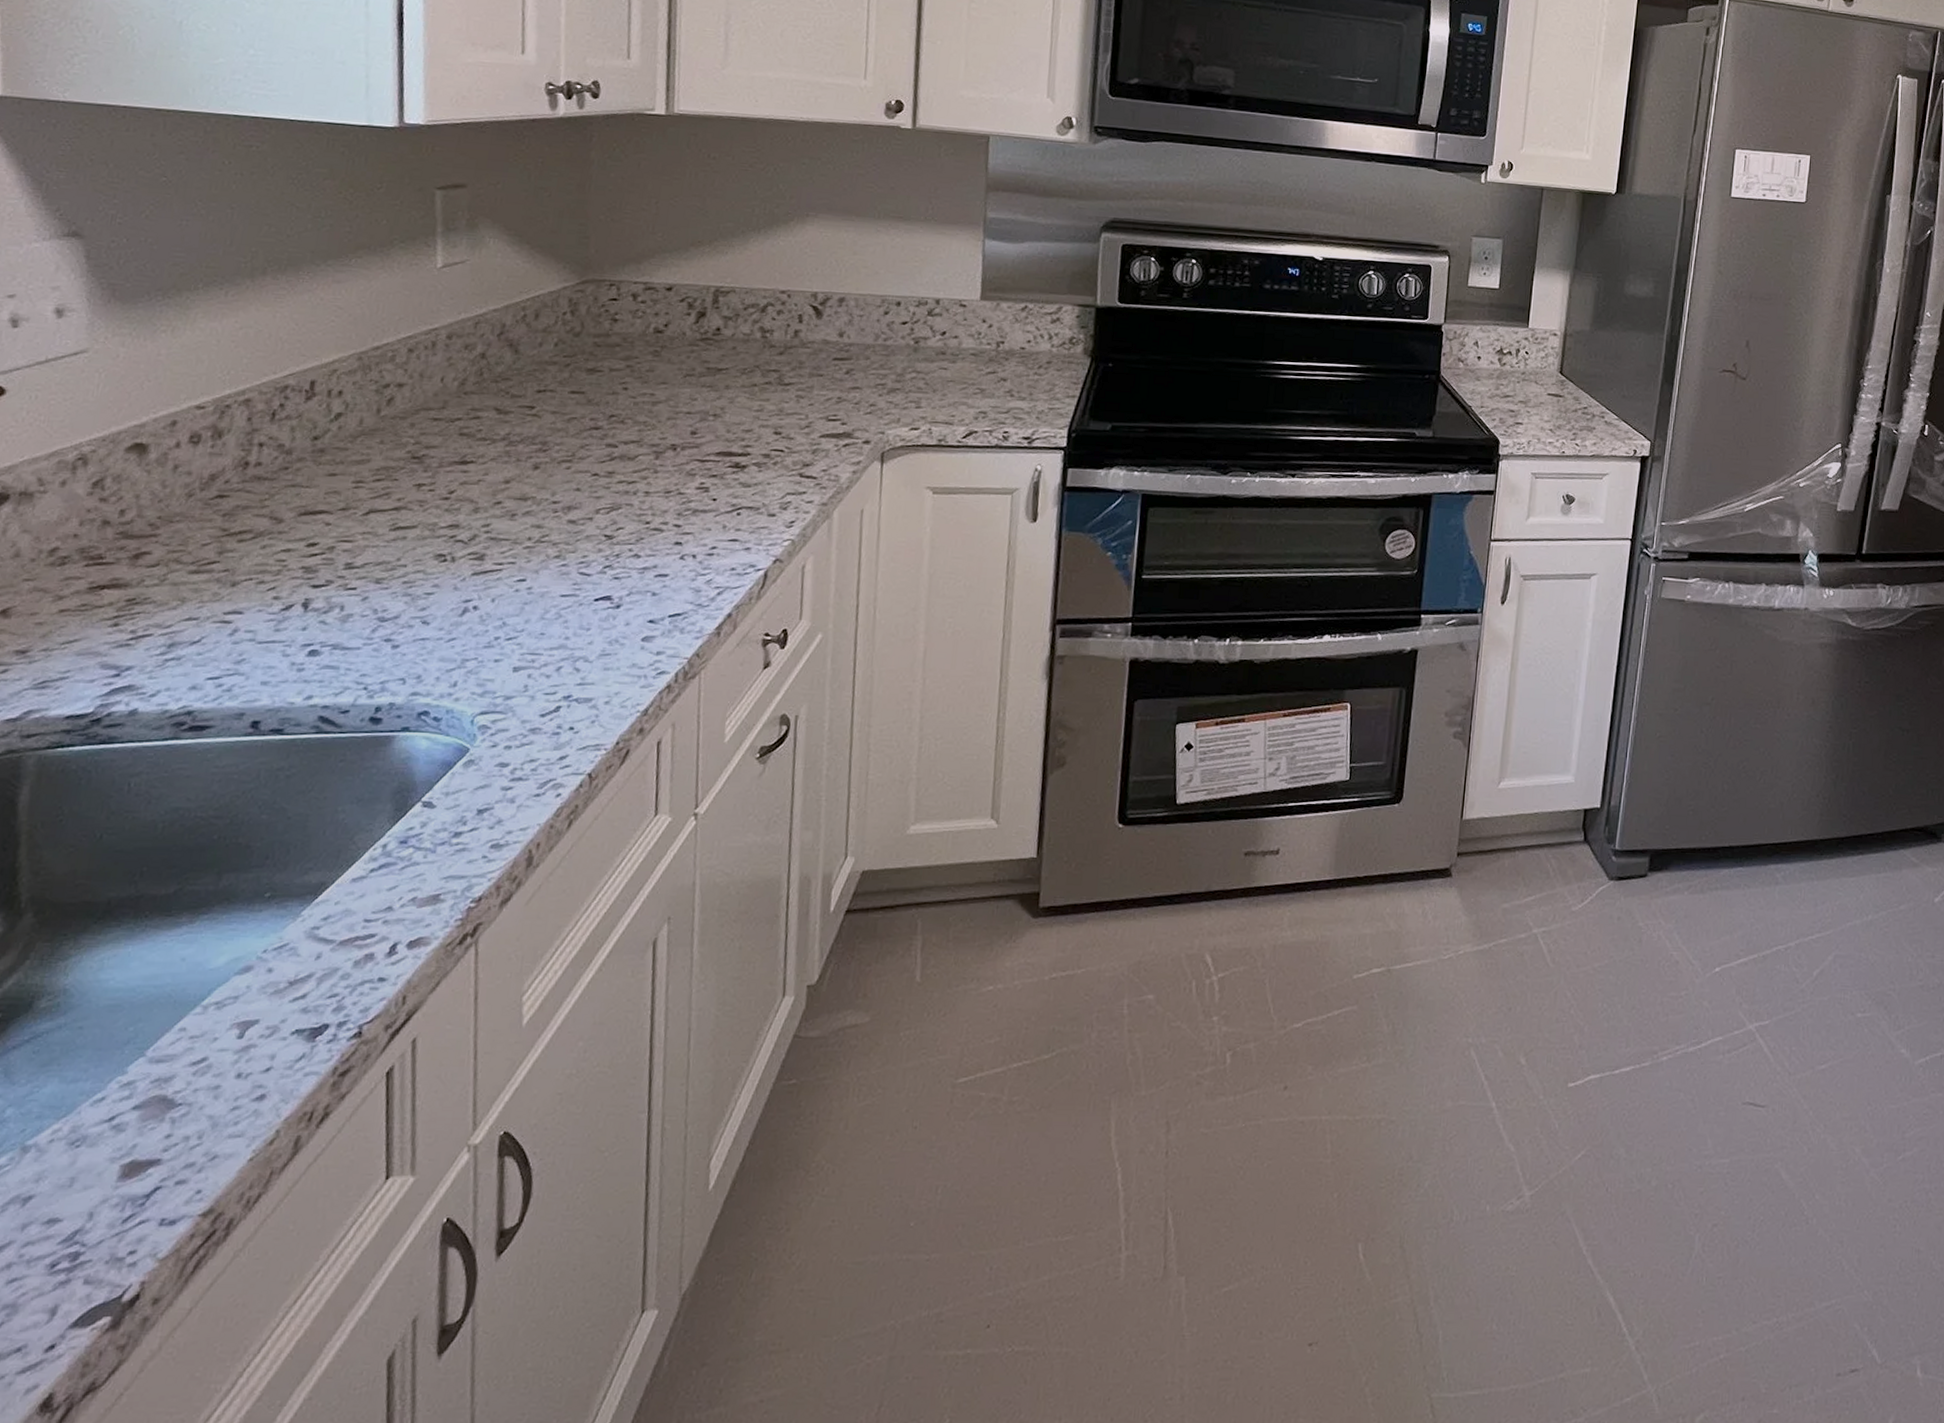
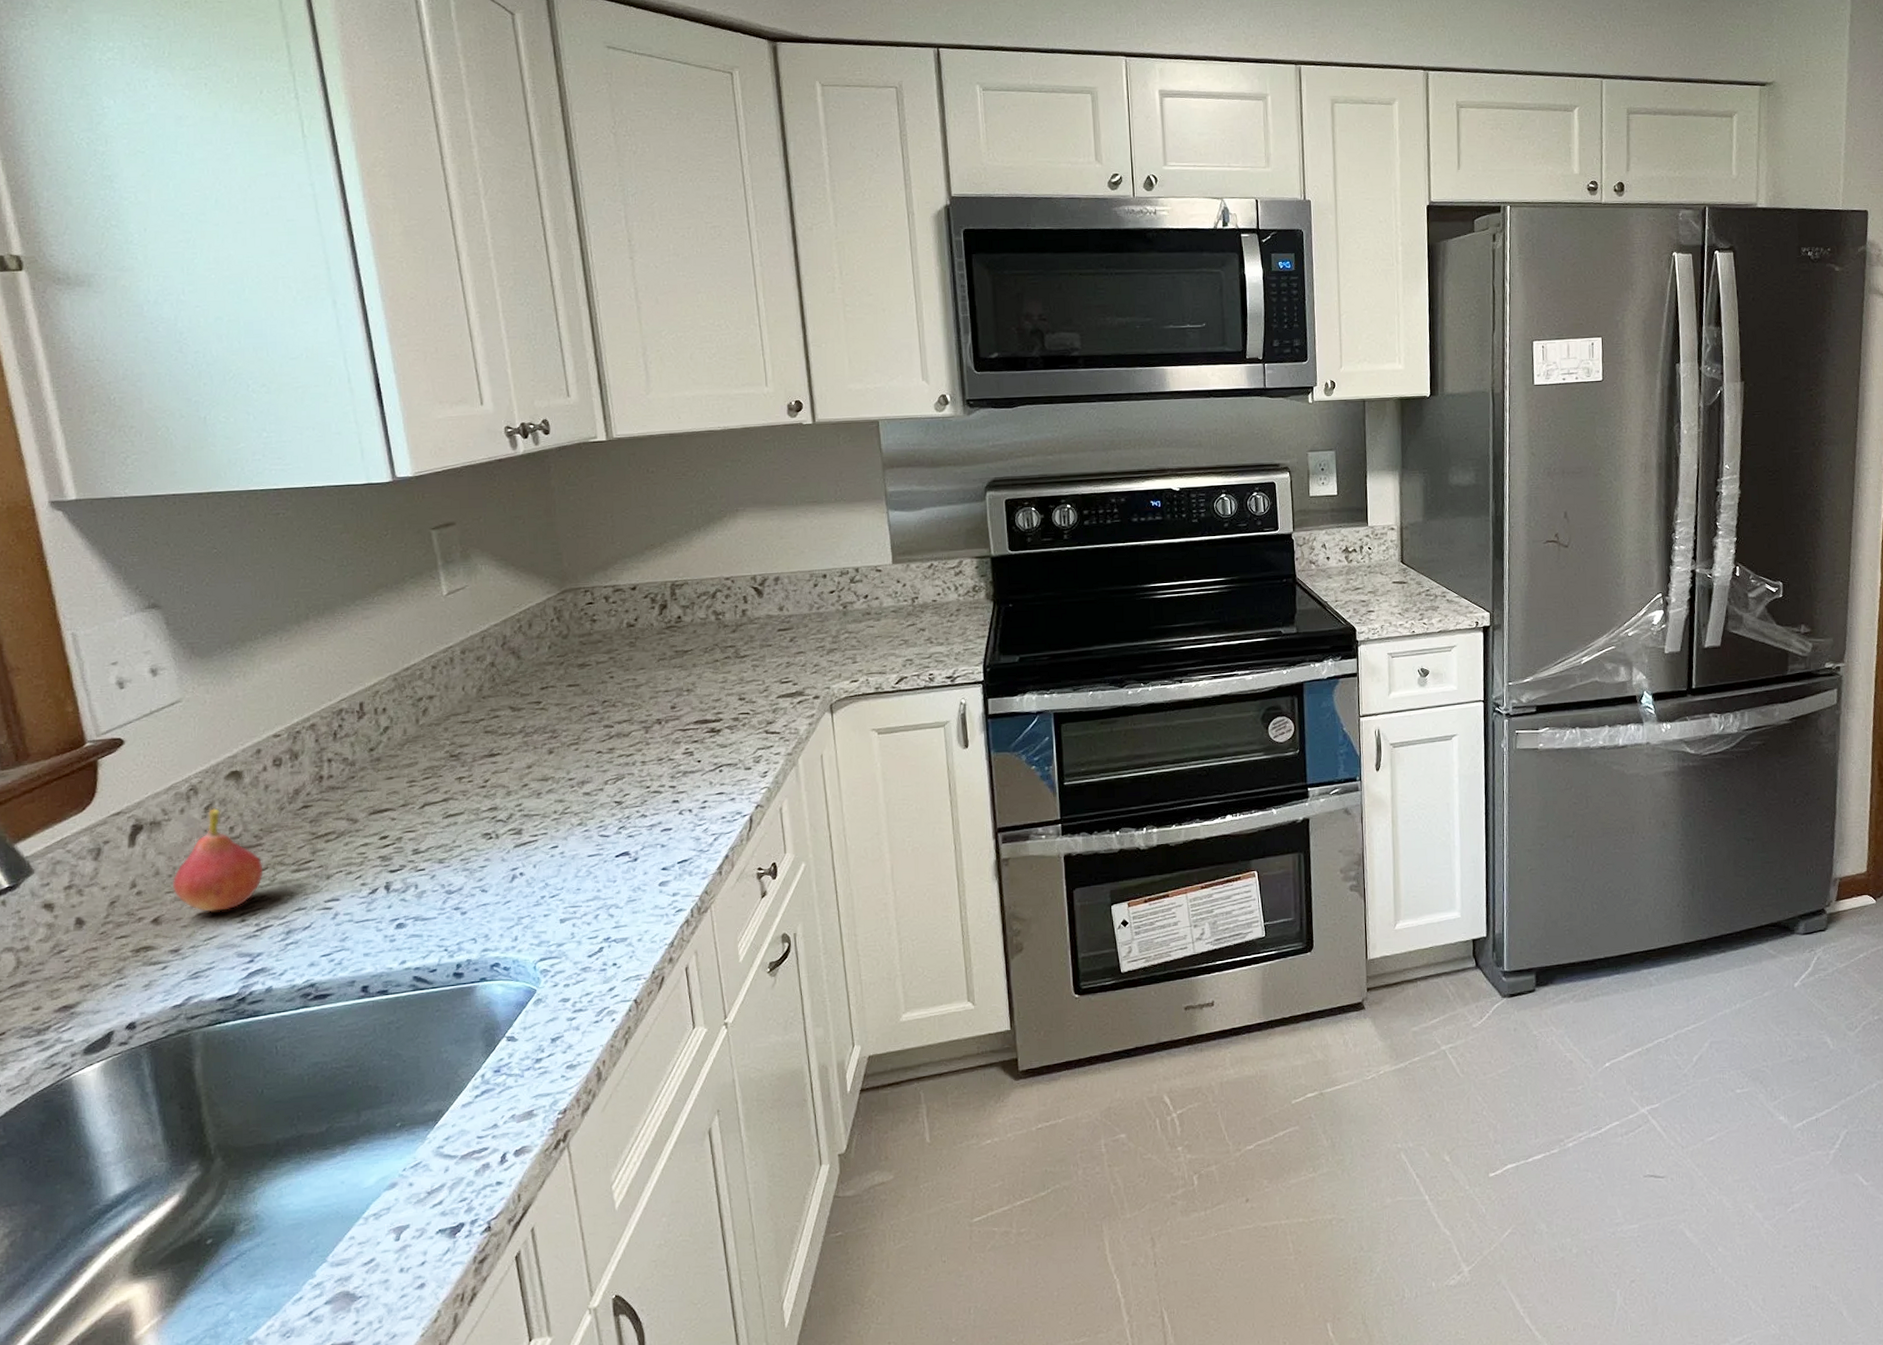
fruit: none [32,483,155,610] -> present [172,807,264,912]

